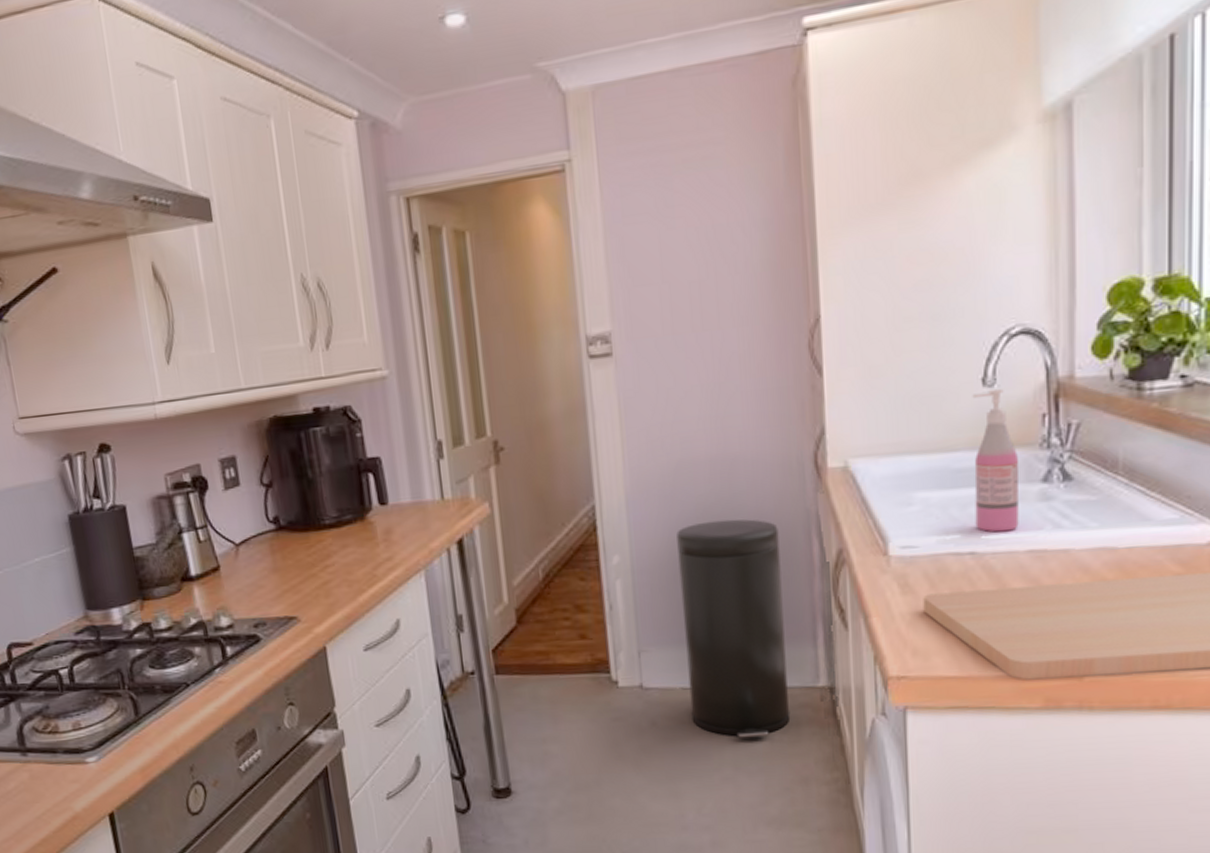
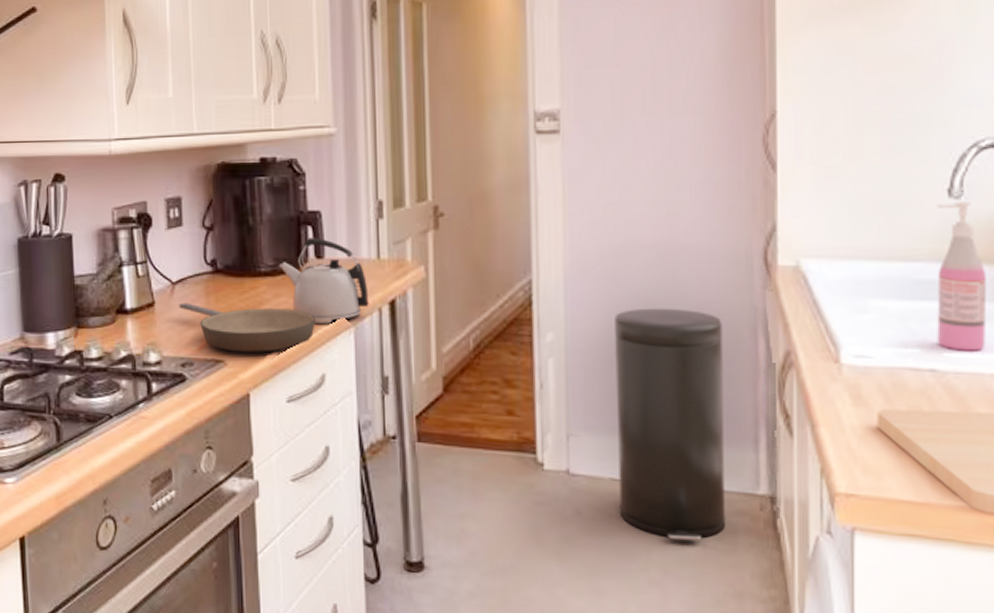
frying pan: none [245,558,386,607] -> present [179,303,317,353]
kettle: none [343,484,438,570] -> present [279,237,370,324]

